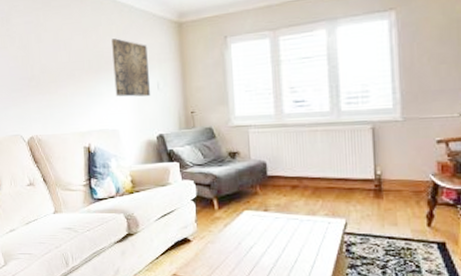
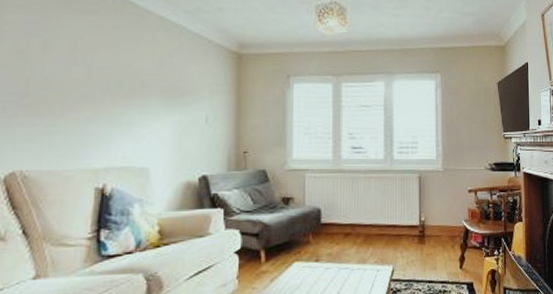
wall art: present [112,38,151,97] -> none [149,60,197,132]

